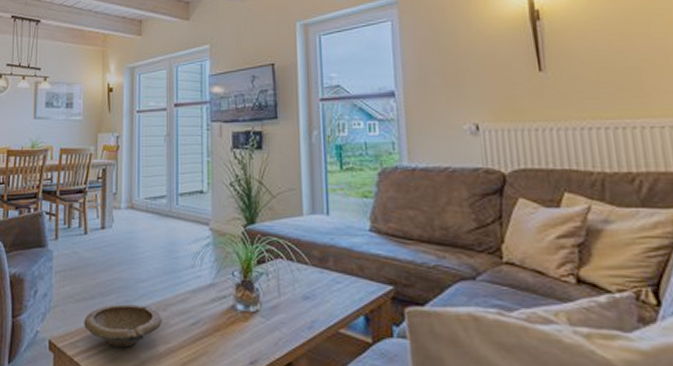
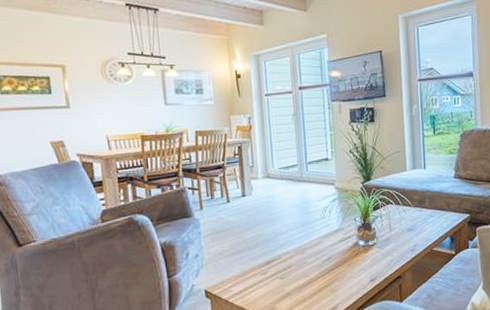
bowl: present [84,304,162,349] -> none [234,252,301,287]

